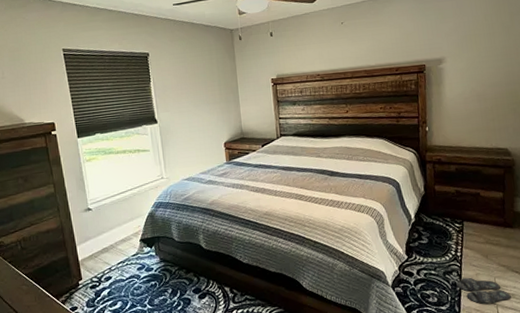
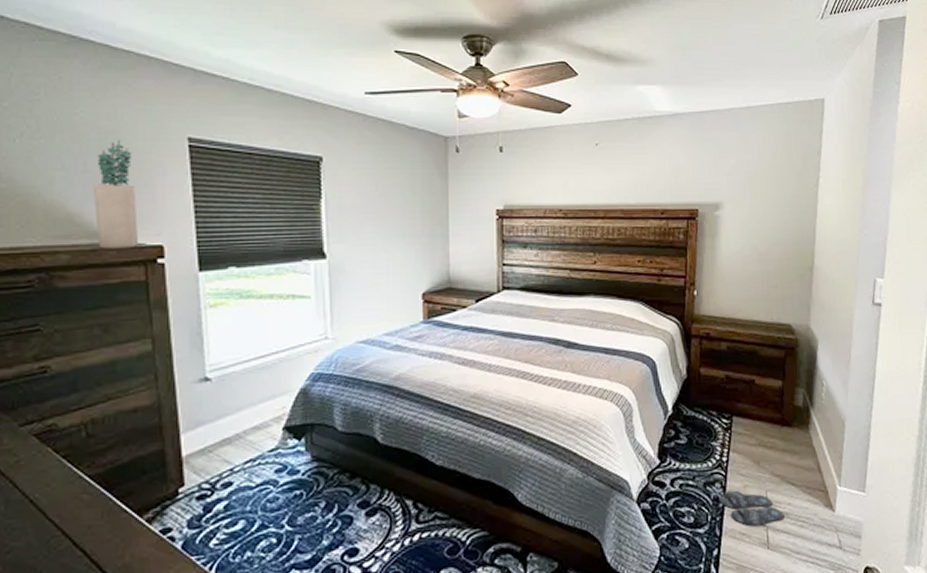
vase: none [8,55,40,128] -> present [92,140,139,249]

